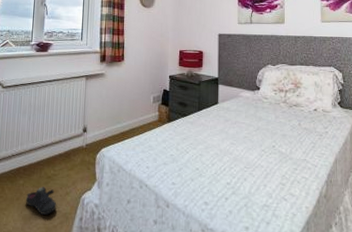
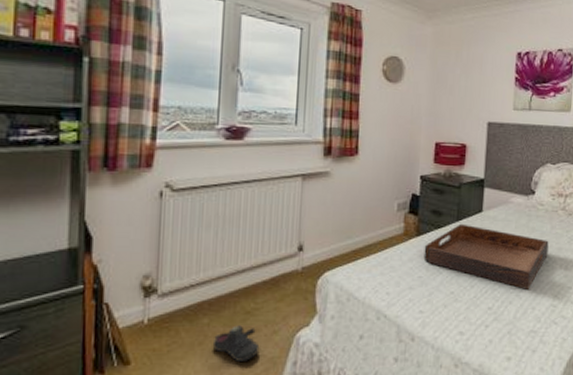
serving tray: none [174,113,274,169] -> present [423,223,549,289]

